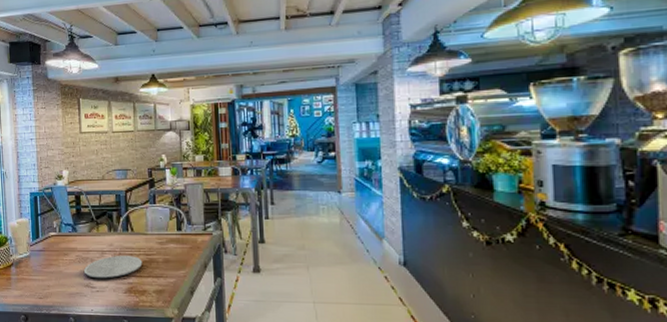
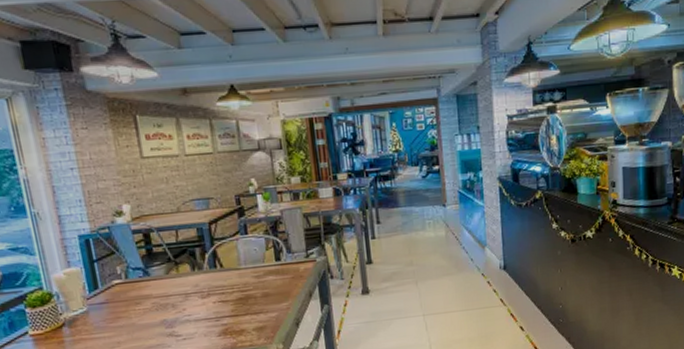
plate: present [84,256,143,279] -> none [164,294,238,326]

